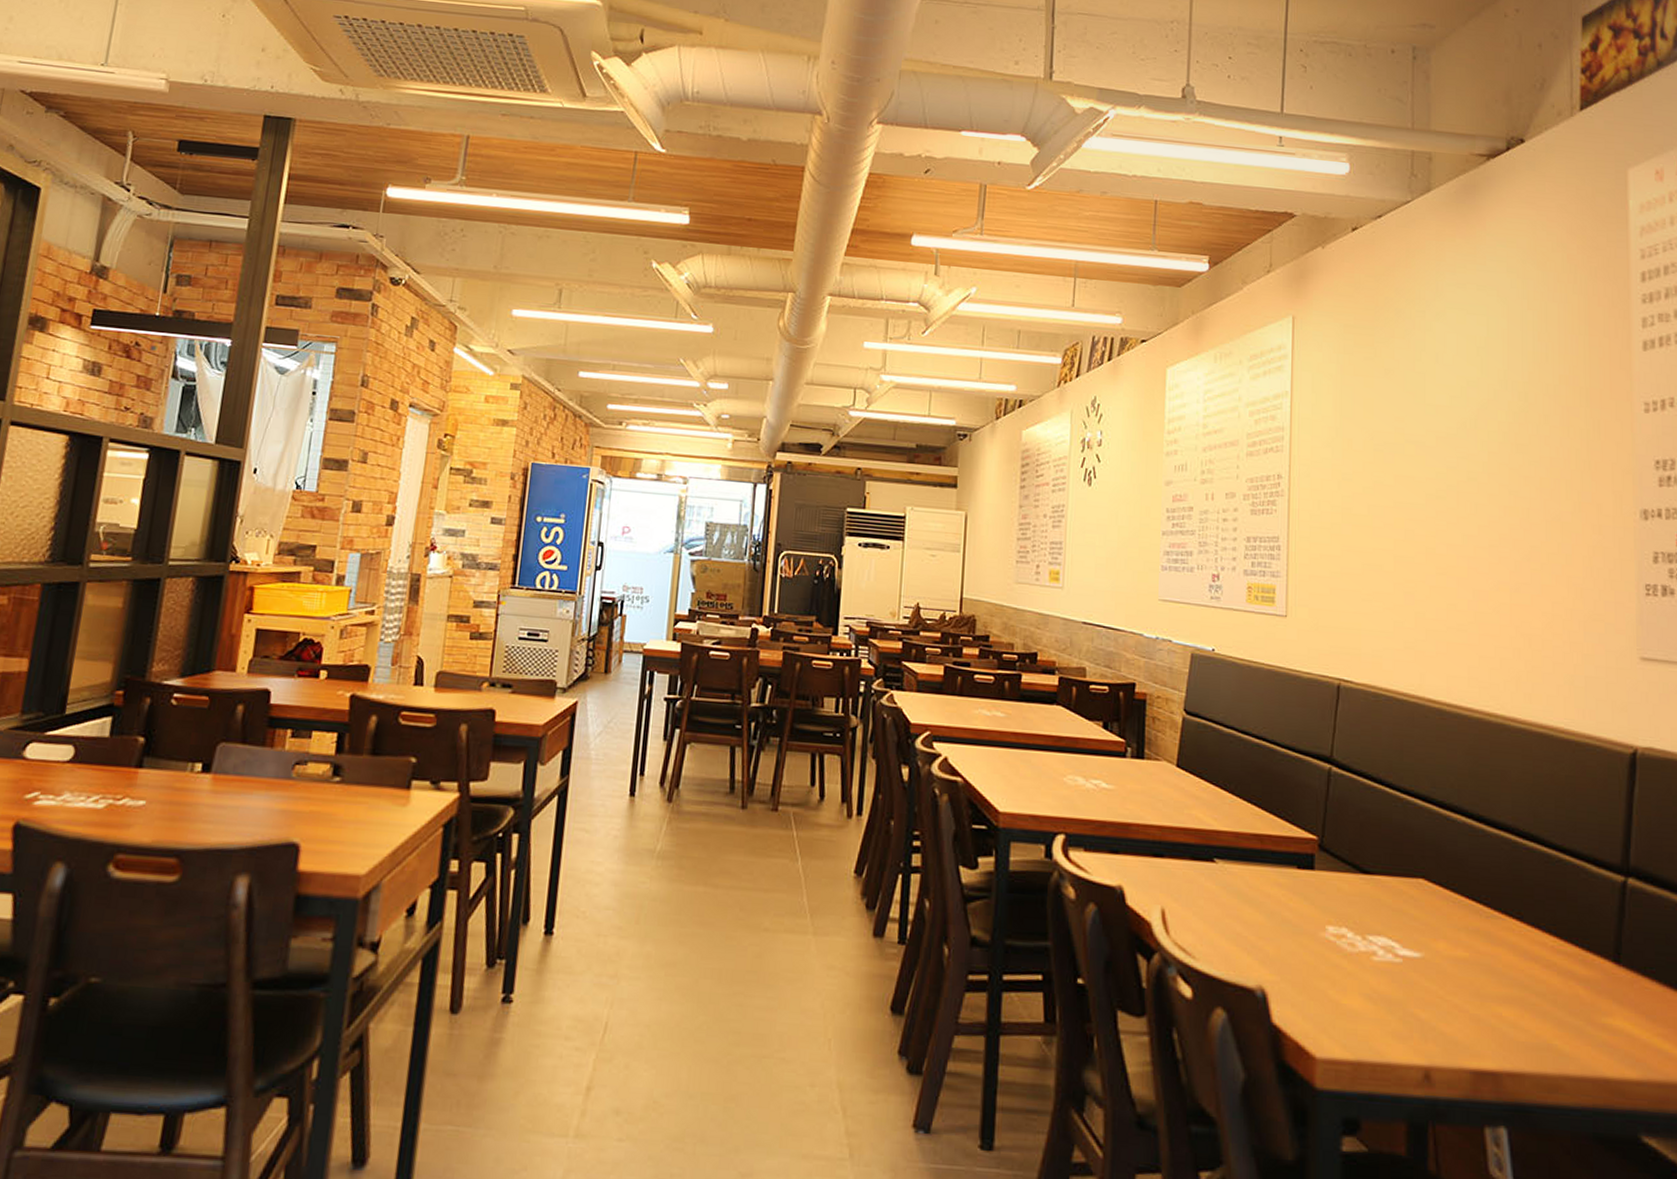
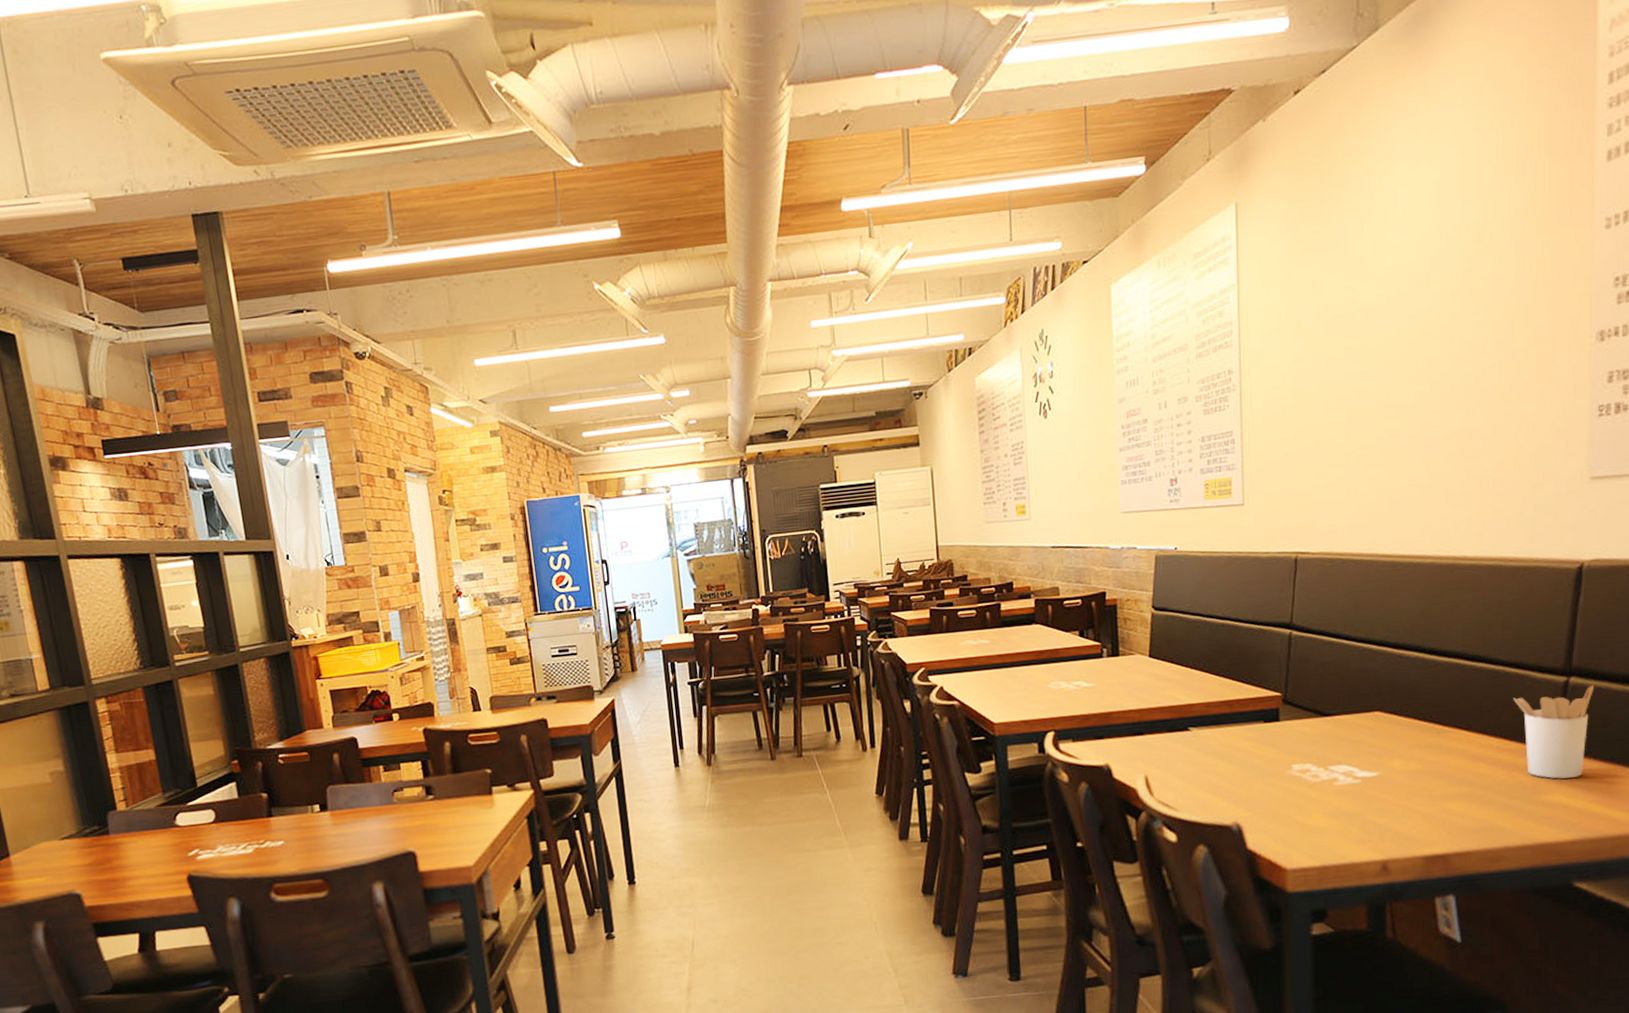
utensil holder: none [1568,890,1655,1002] -> present [1513,685,1595,779]

